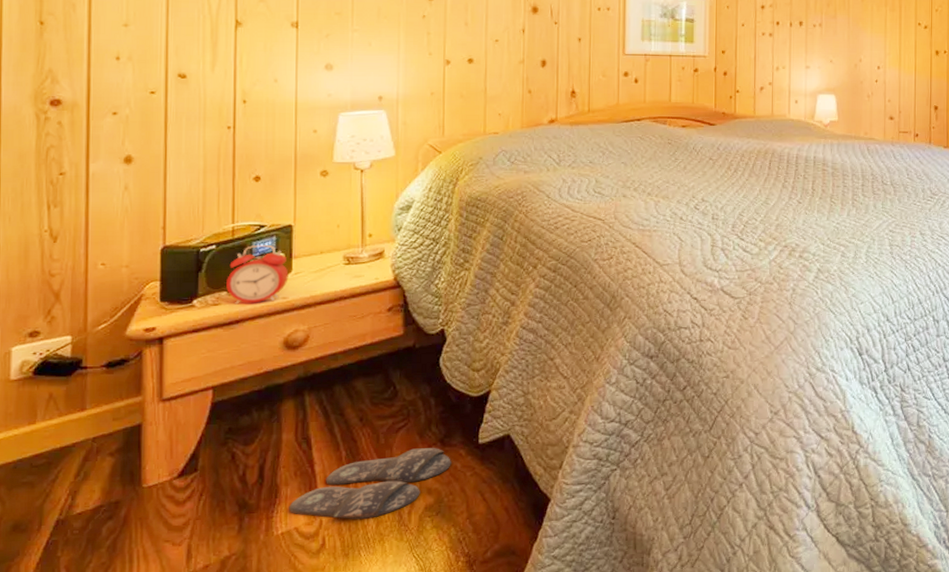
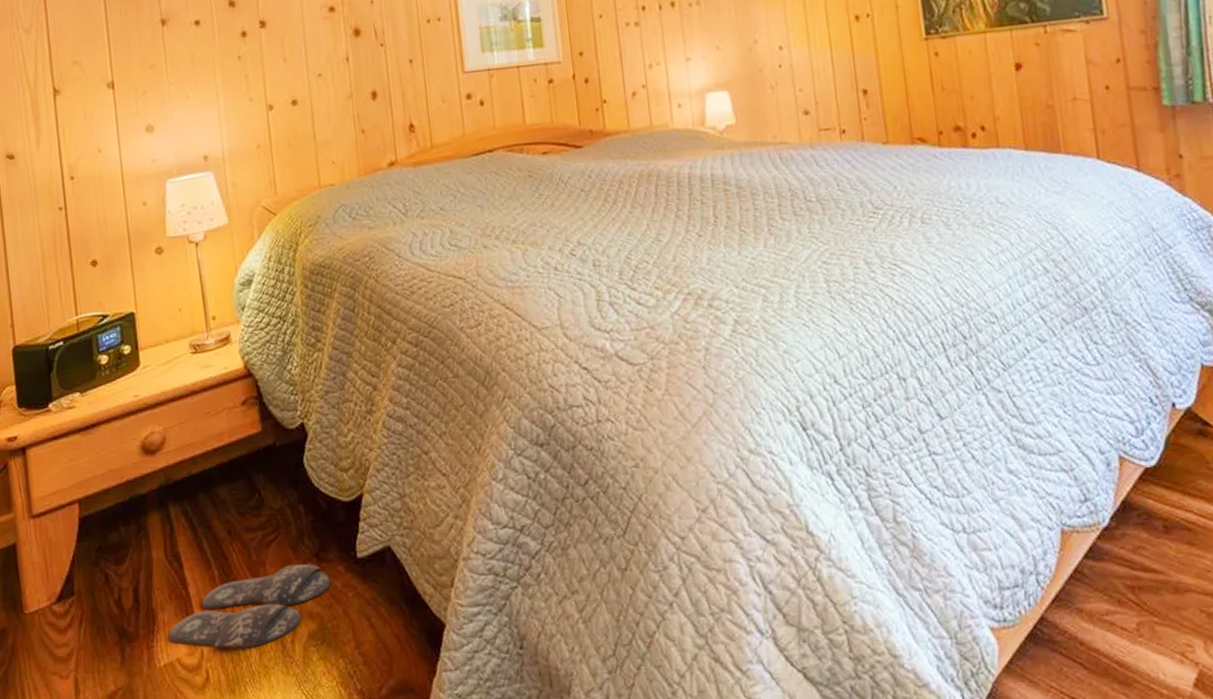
alarm clock: present [226,244,289,305] -> none [78,336,138,406]

